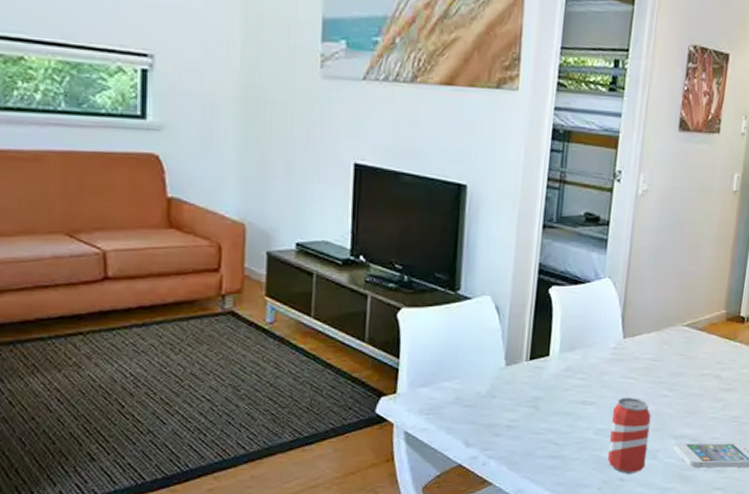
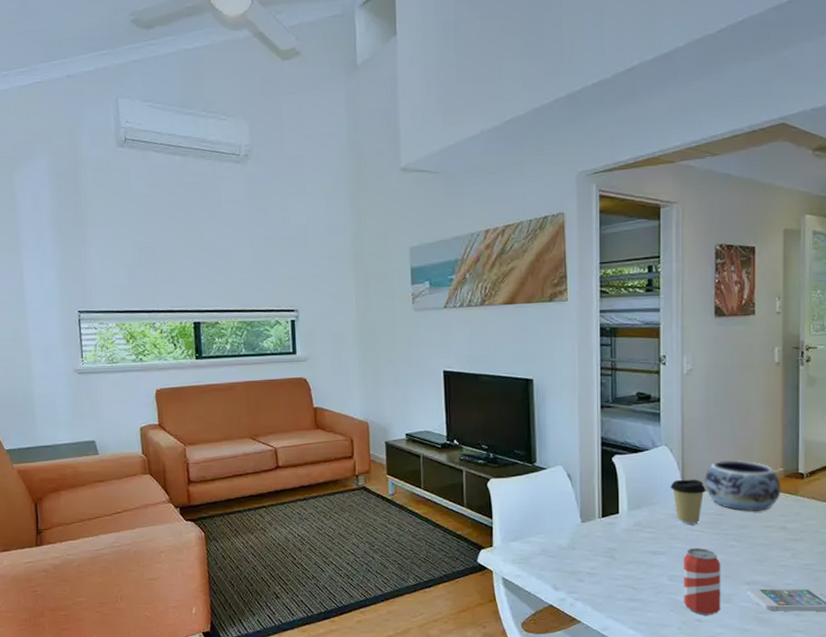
coffee cup: none [608,318,646,371] -> present [670,479,706,525]
decorative bowl: none [644,299,722,359] -> present [703,460,781,512]

